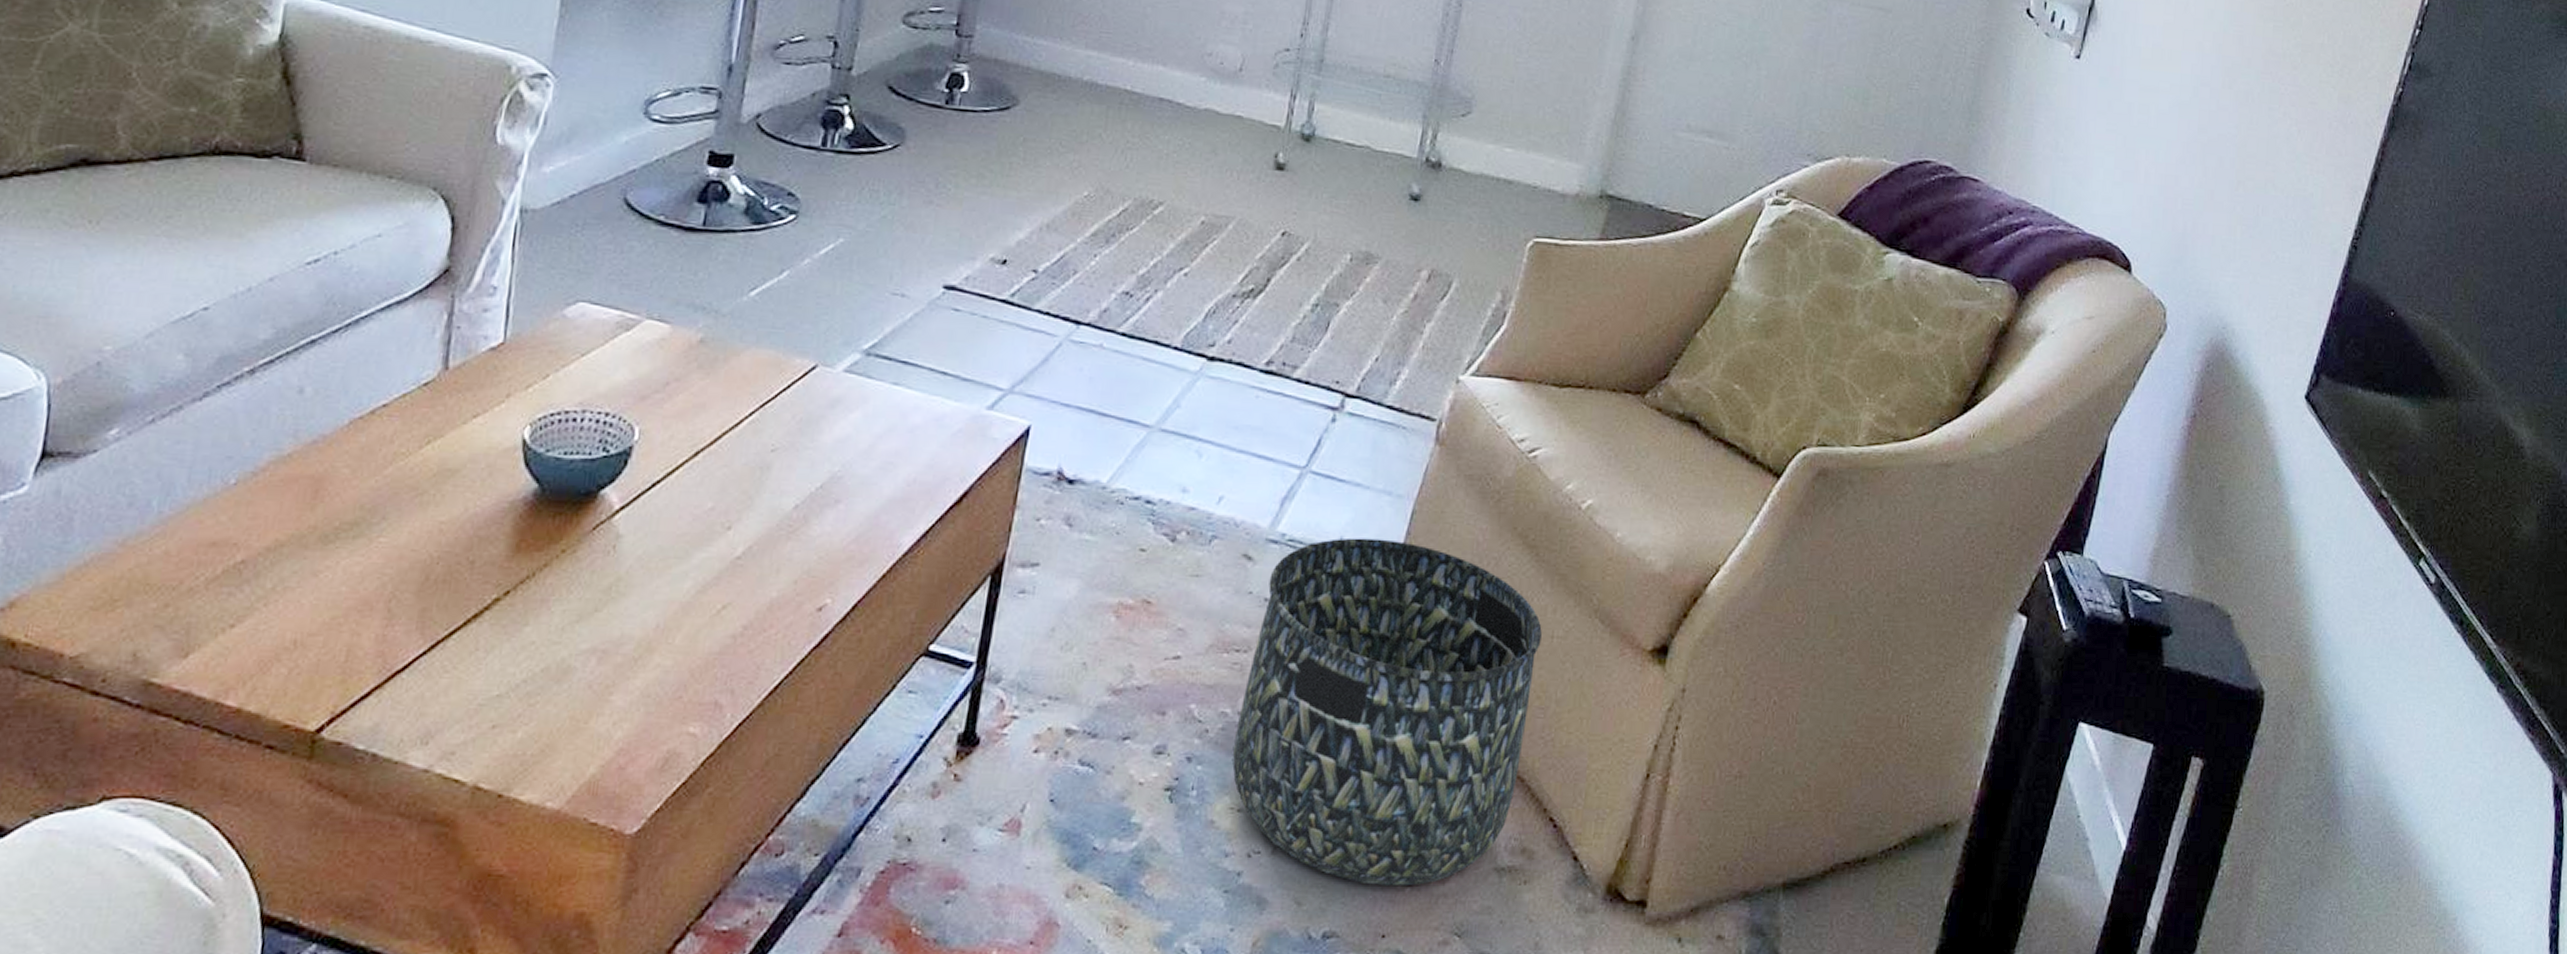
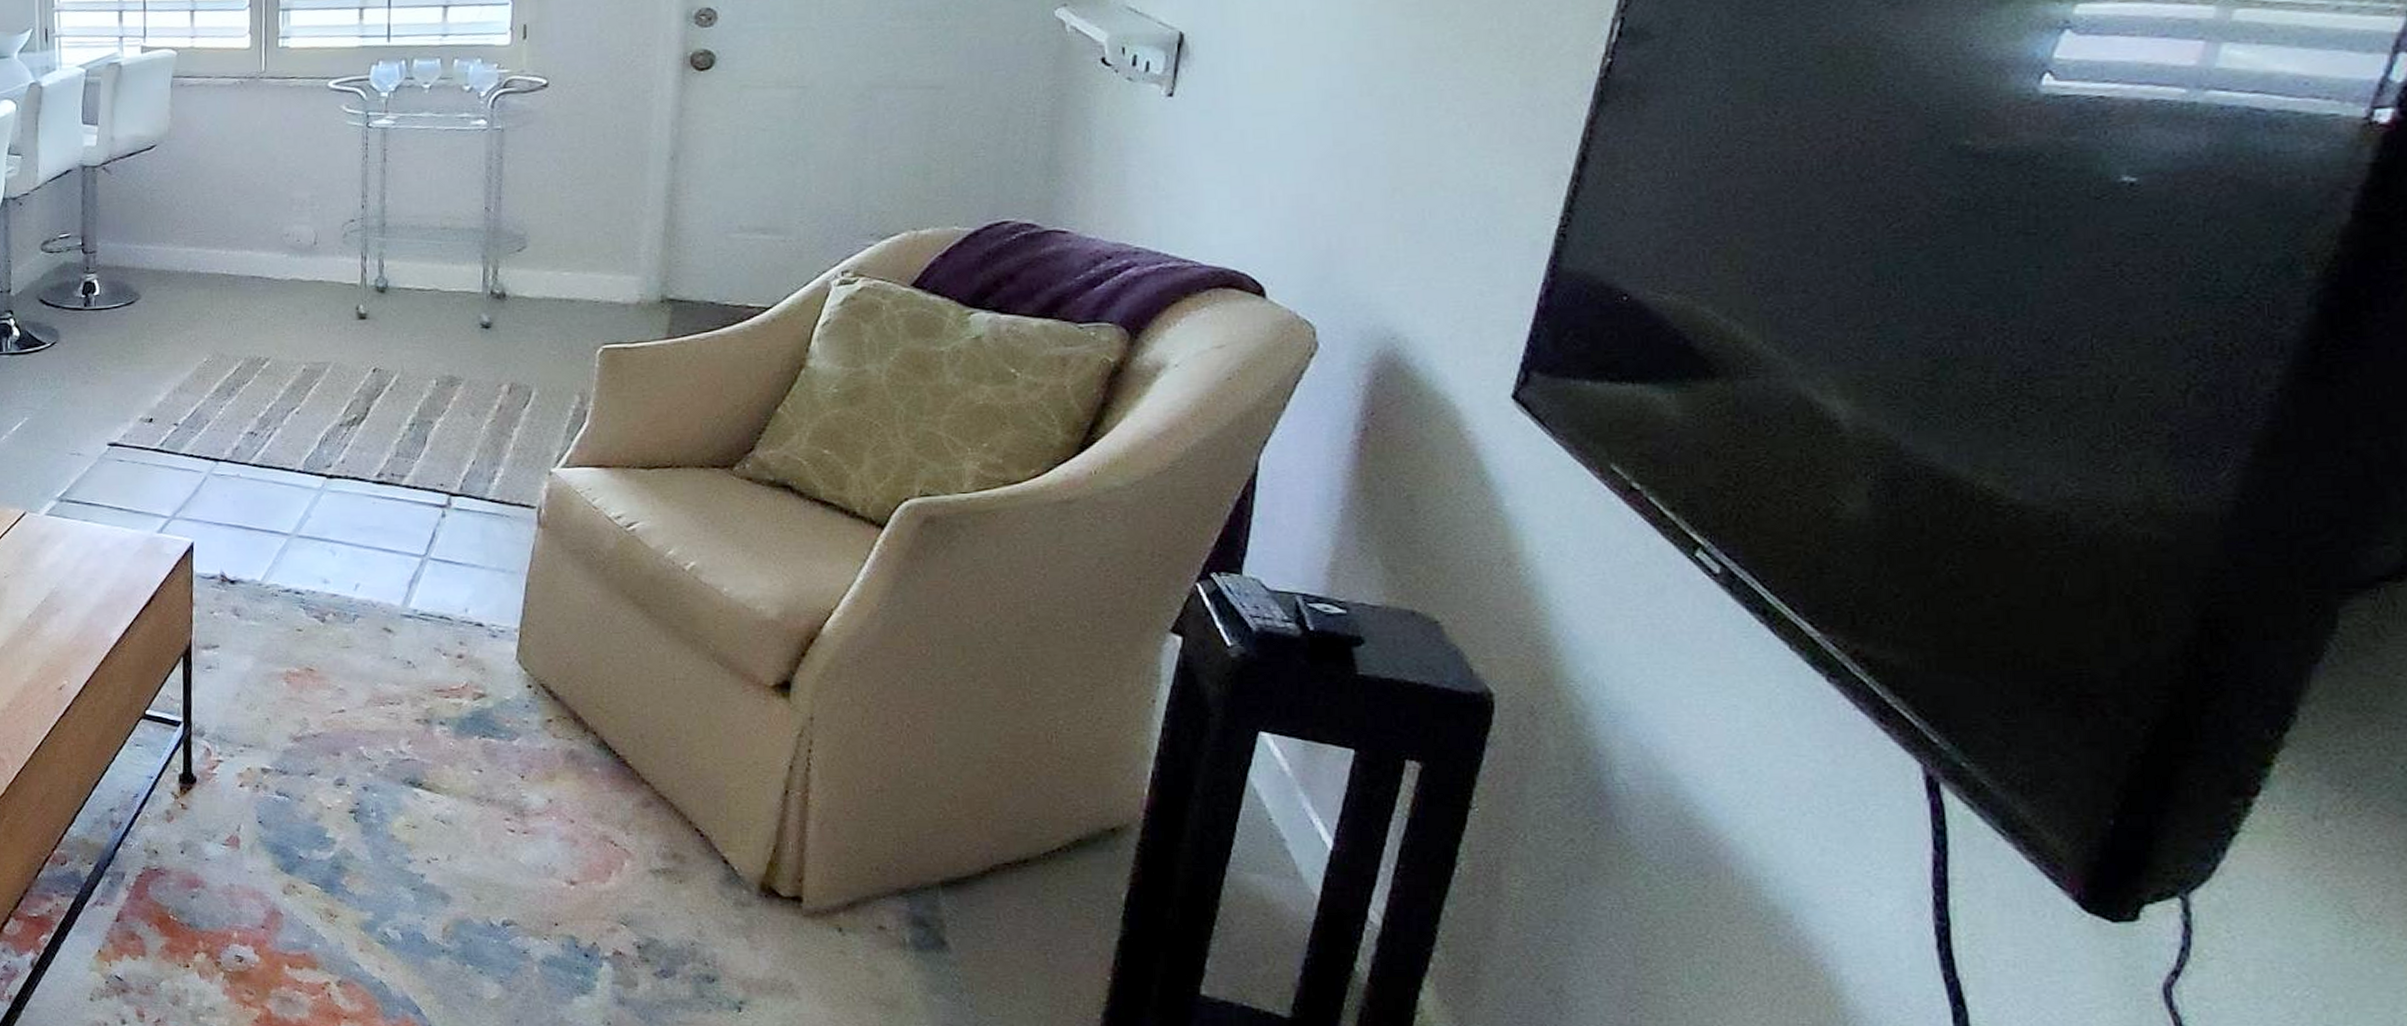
basket: present [1232,537,1542,887] -> none [400,608,664,885]

